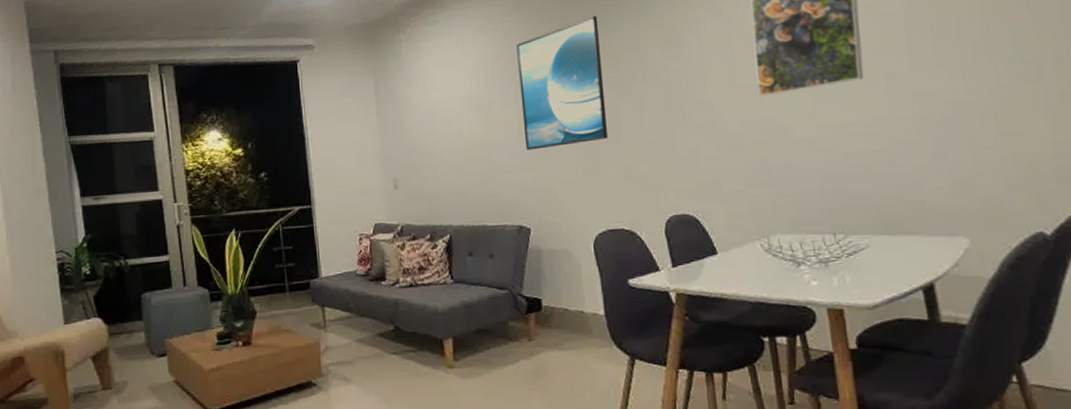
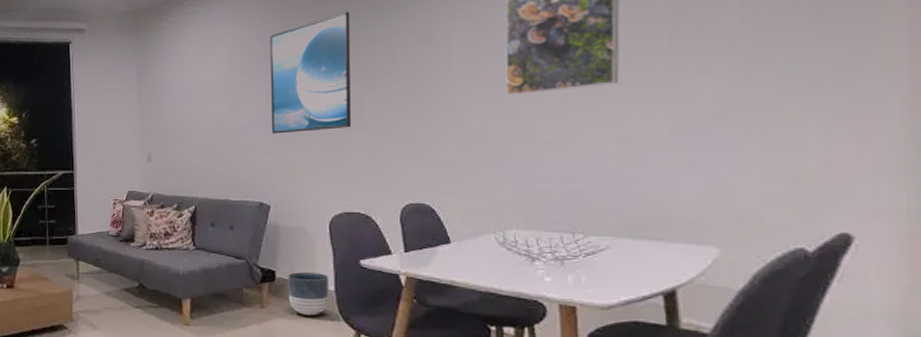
planter: none [555,297,599,344] -> present [288,272,328,315]

